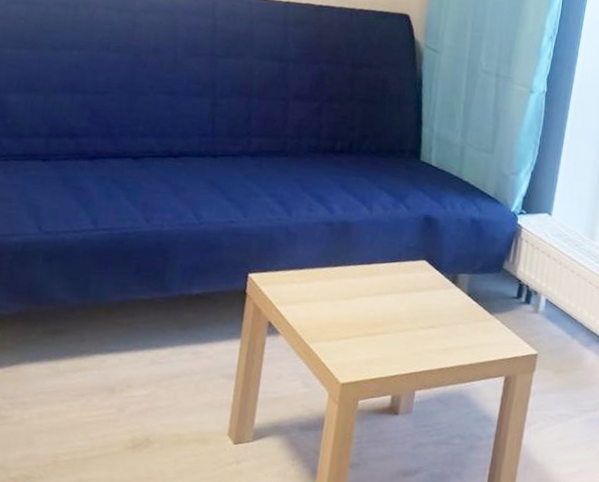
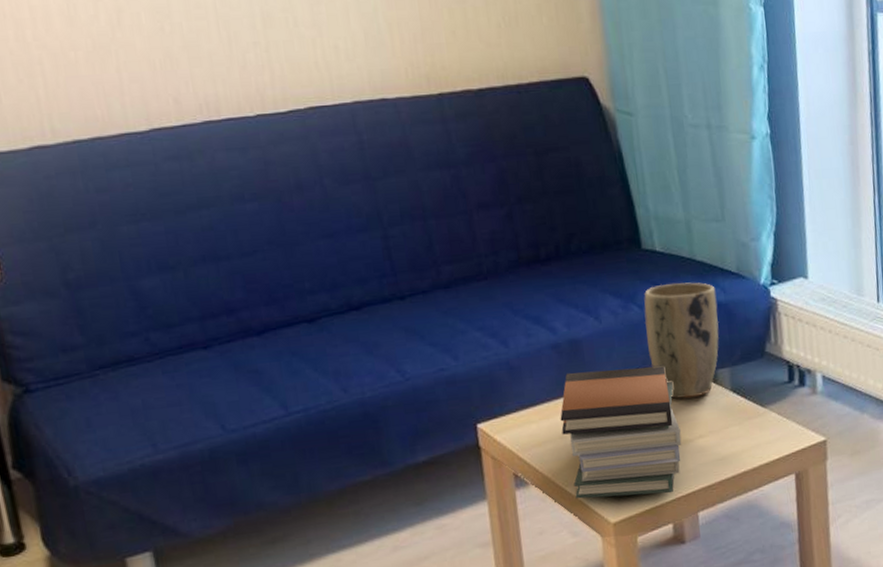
book stack: none [315,248,420,369] -> present [560,366,682,499]
plant pot: none [405,193,473,293] -> present [644,282,719,399]

